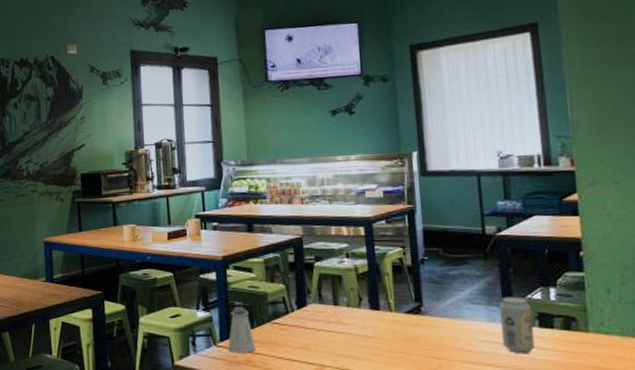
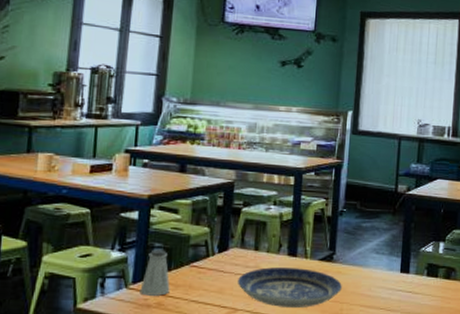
plate: none [321,322,437,364] -> present [238,267,342,307]
beverage can: present [499,296,536,353] -> none [397,248,424,298]

